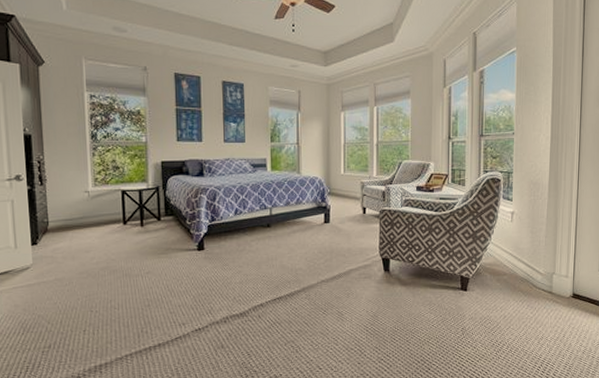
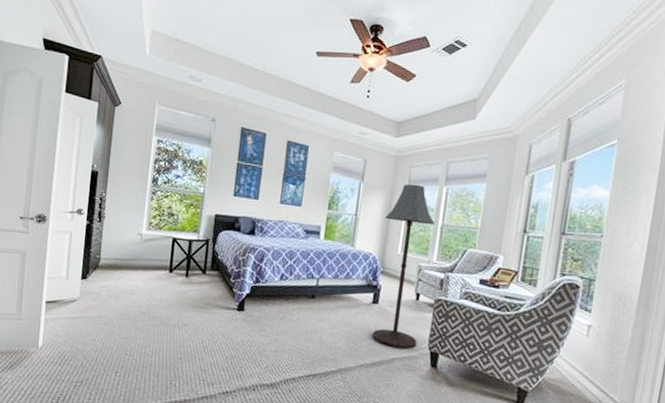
floor lamp: none [325,108,370,261] -> present [372,183,435,349]

